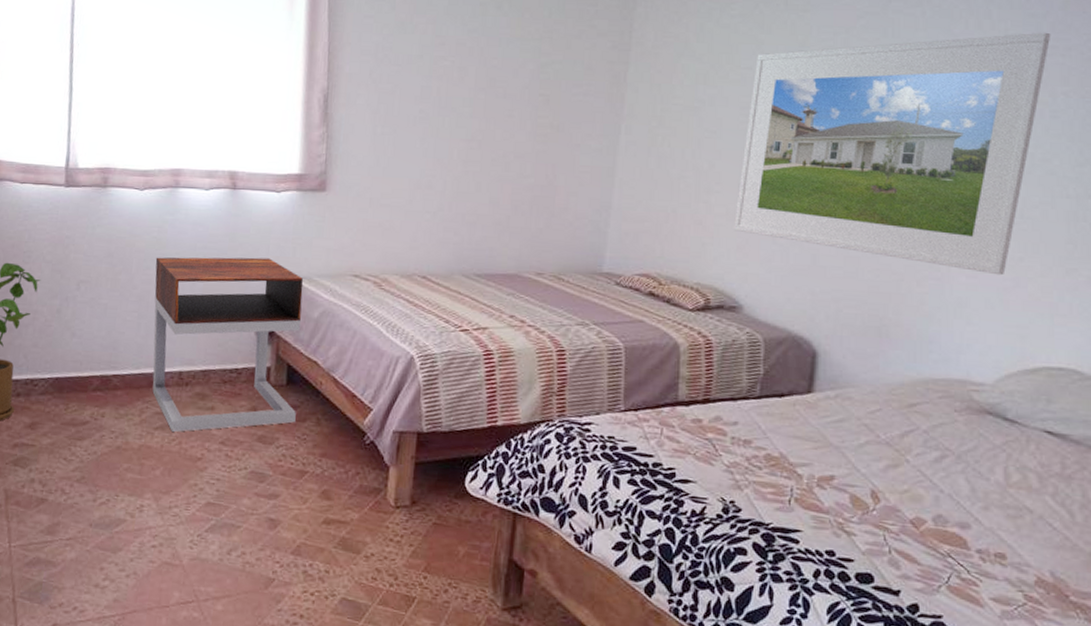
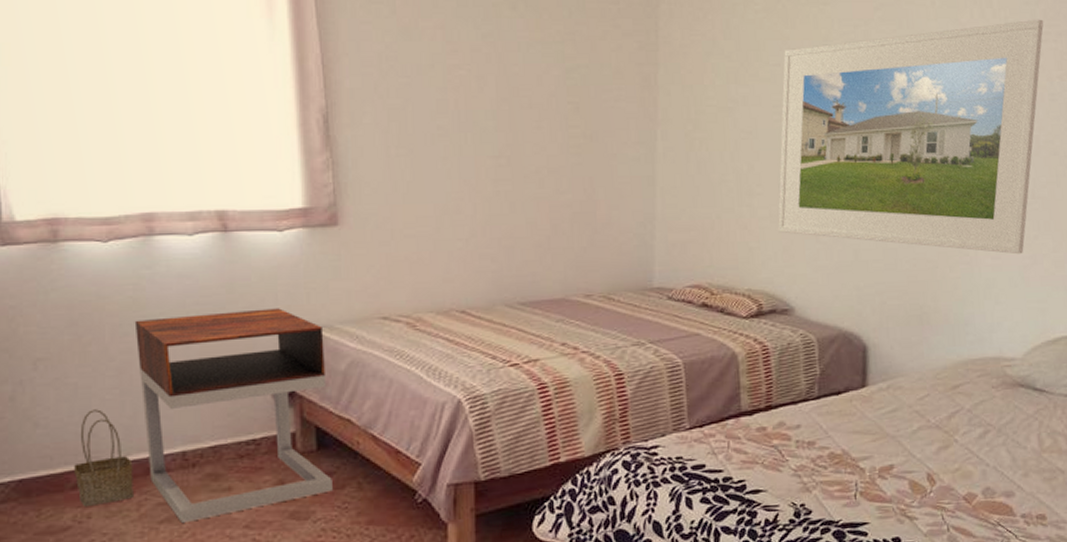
basket: none [96,327,141,408] -> present [74,409,133,508]

